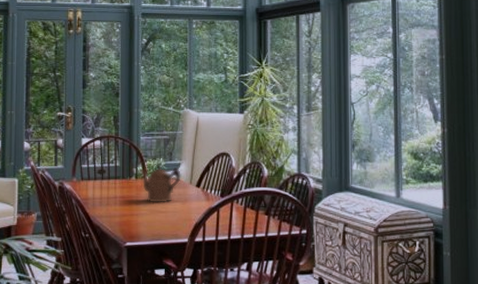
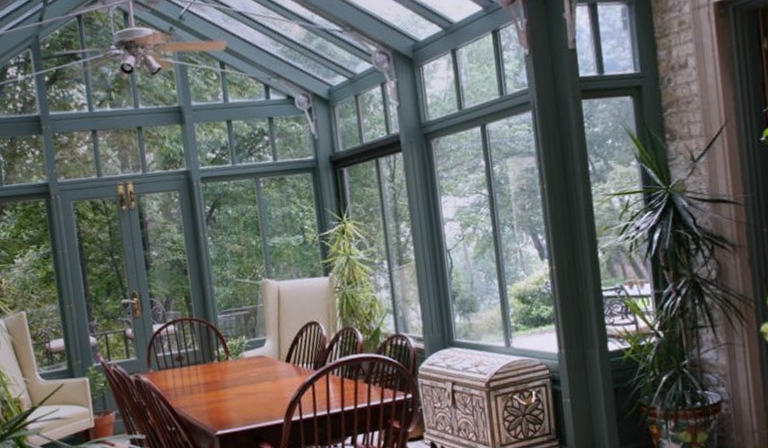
coffeepot: present [140,165,181,203] -> none [222,343,269,386]

